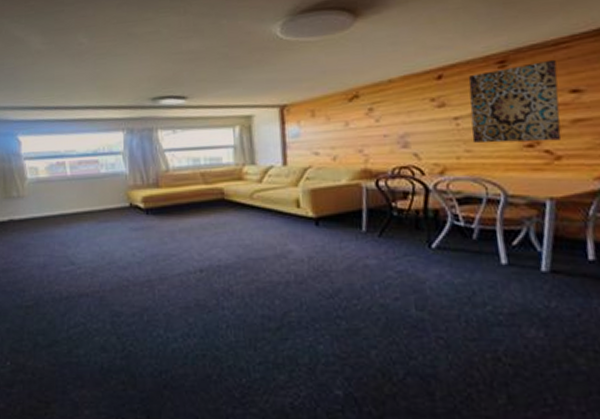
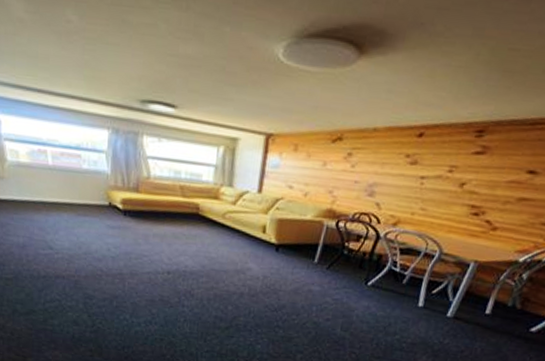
wall art: present [468,59,562,143] -> none [429,138,527,214]

